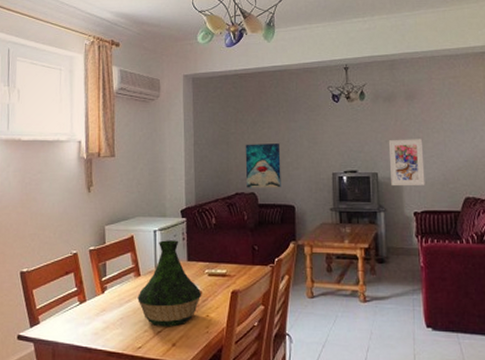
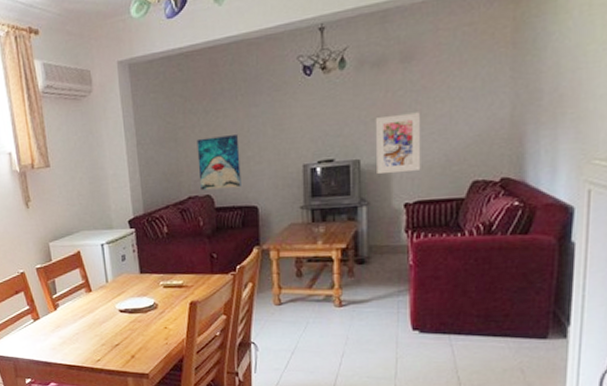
vase: present [137,240,202,327] -> none [91,253,158,340]

